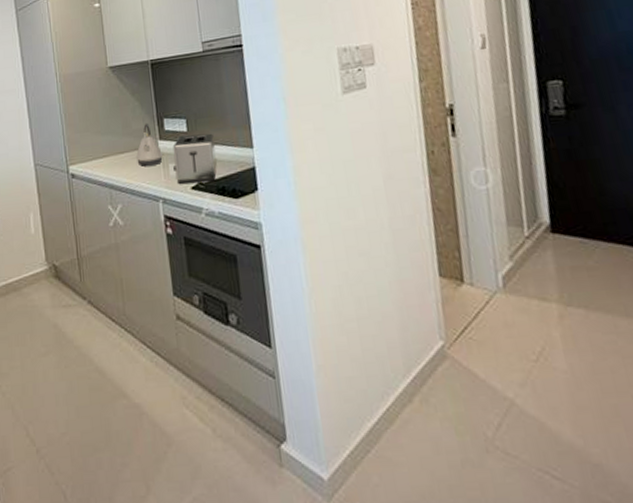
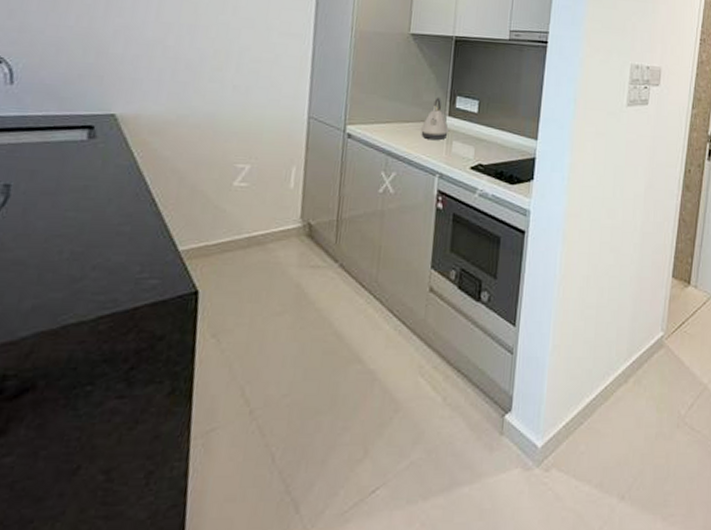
toaster: present [172,133,217,184] -> none [456,116,504,165]

